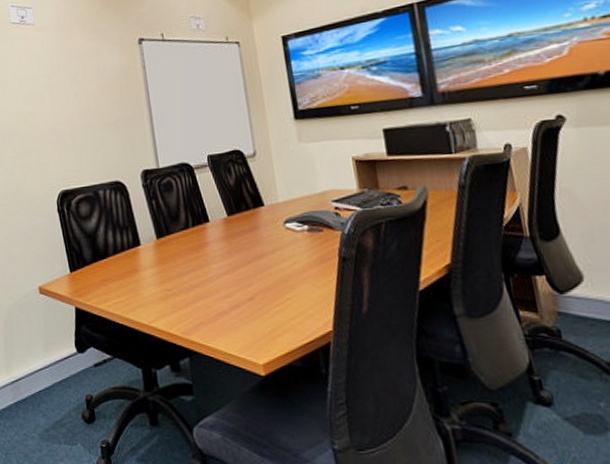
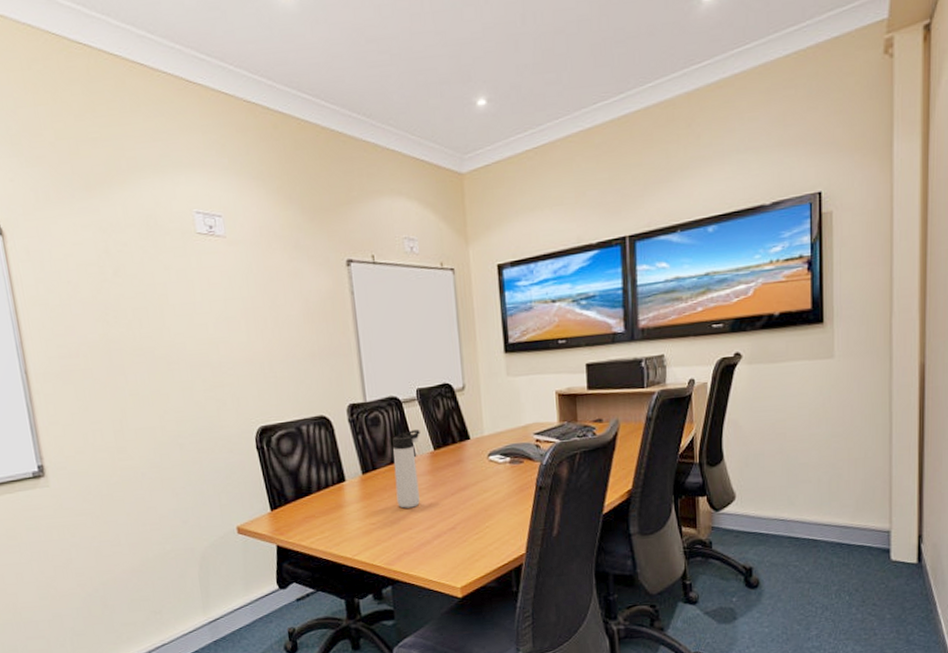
thermos bottle: none [185,195,215,275] -> present [392,430,420,509]

